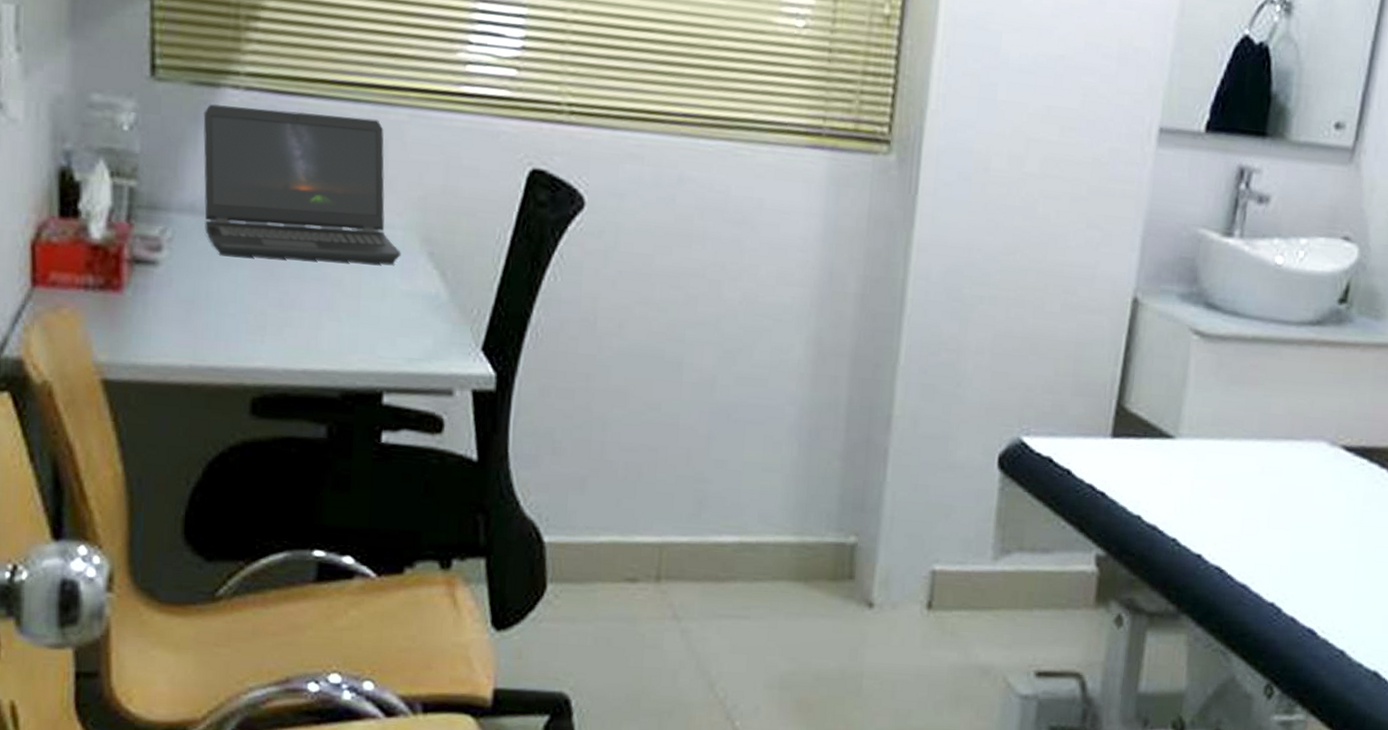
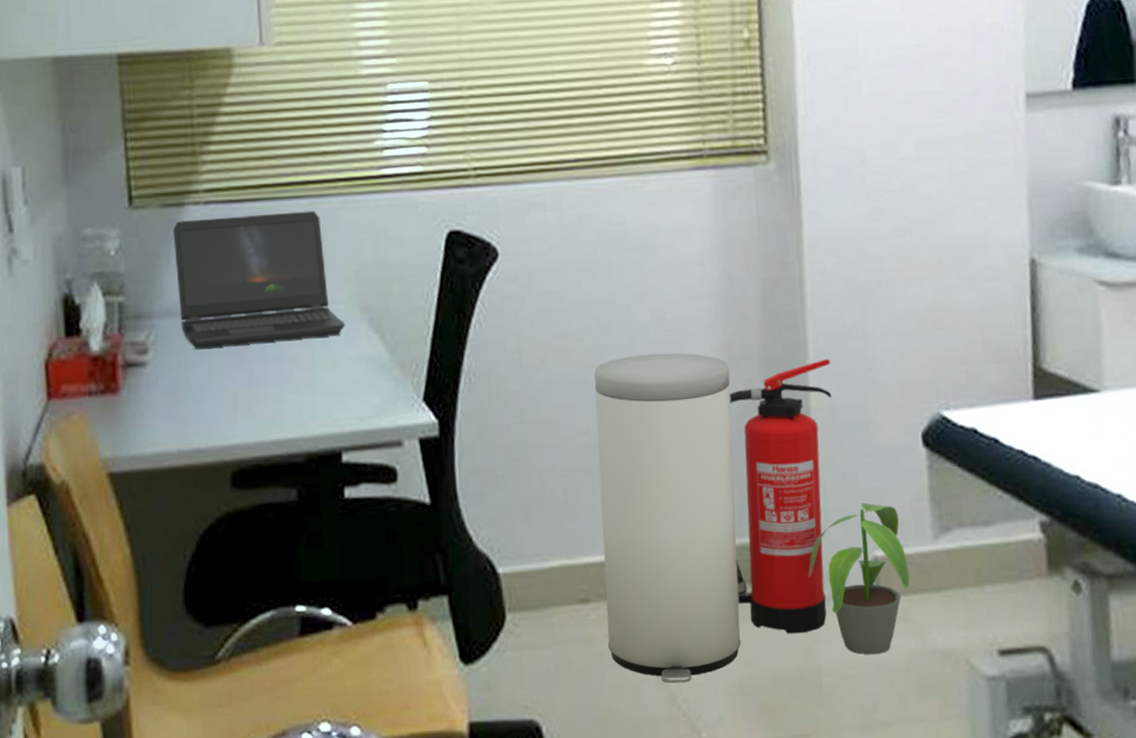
pedal bin: none [651,335,817,672] -> present [594,353,741,684]
fire extinguisher: none [790,367,921,636] -> present [729,358,832,634]
potted plant: none [865,516,964,663] -> present [808,502,910,654]

